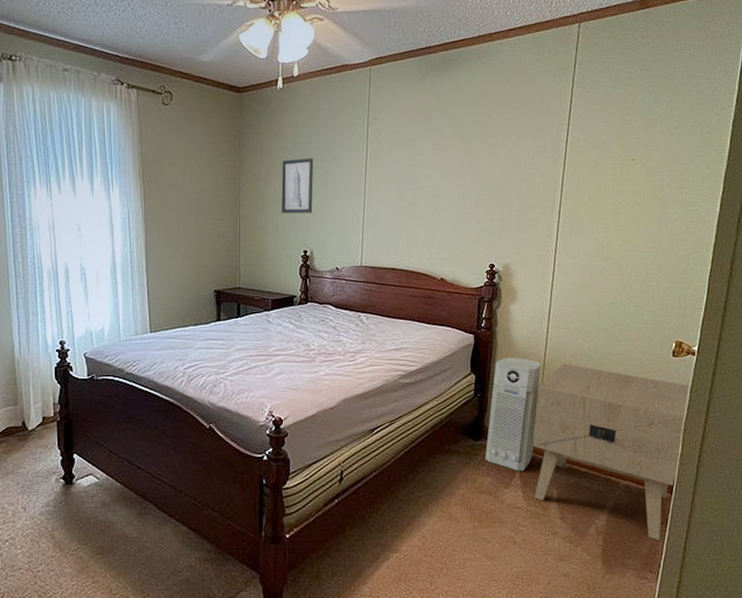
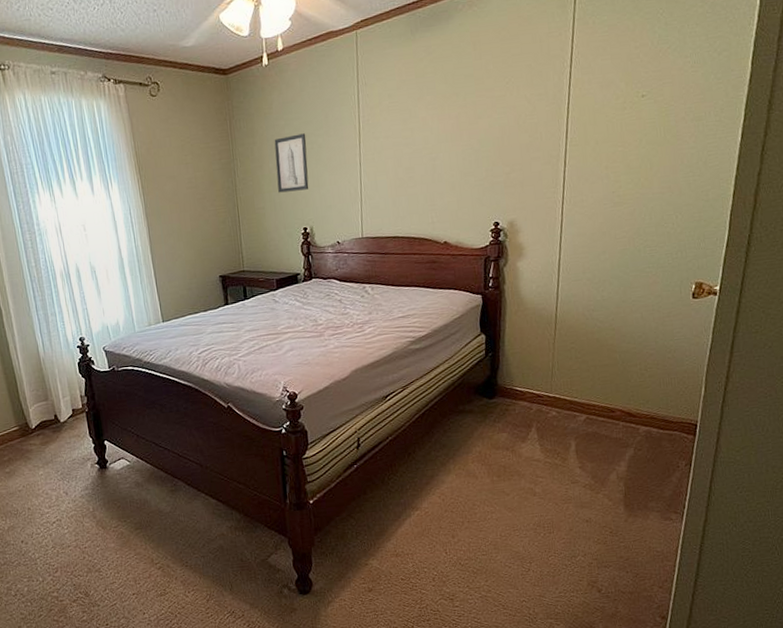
air purifier: present [484,357,541,471] -> none [499,313,553,425]
nightstand: present [532,363,691,540] -> none [547,315,713,482]

